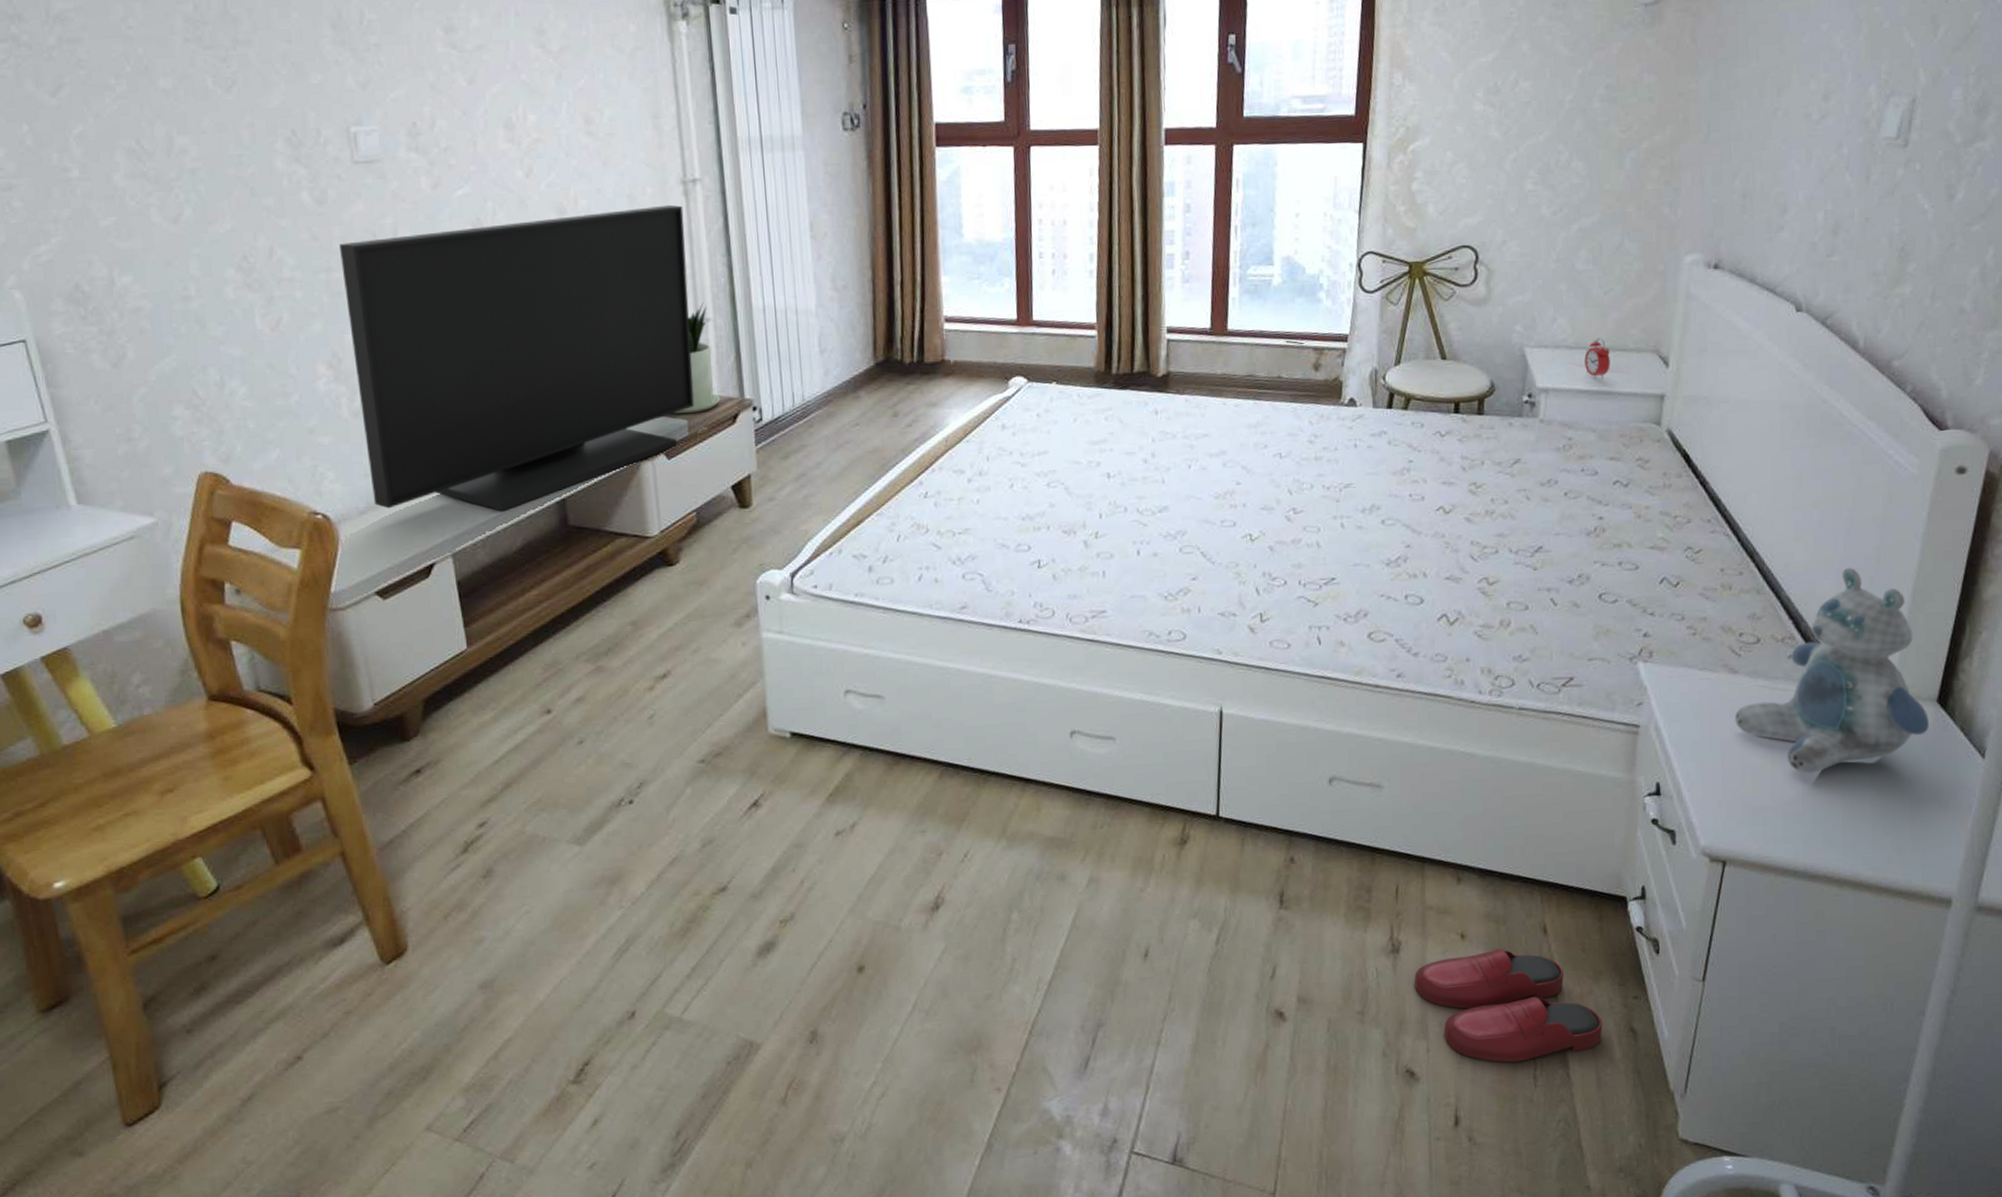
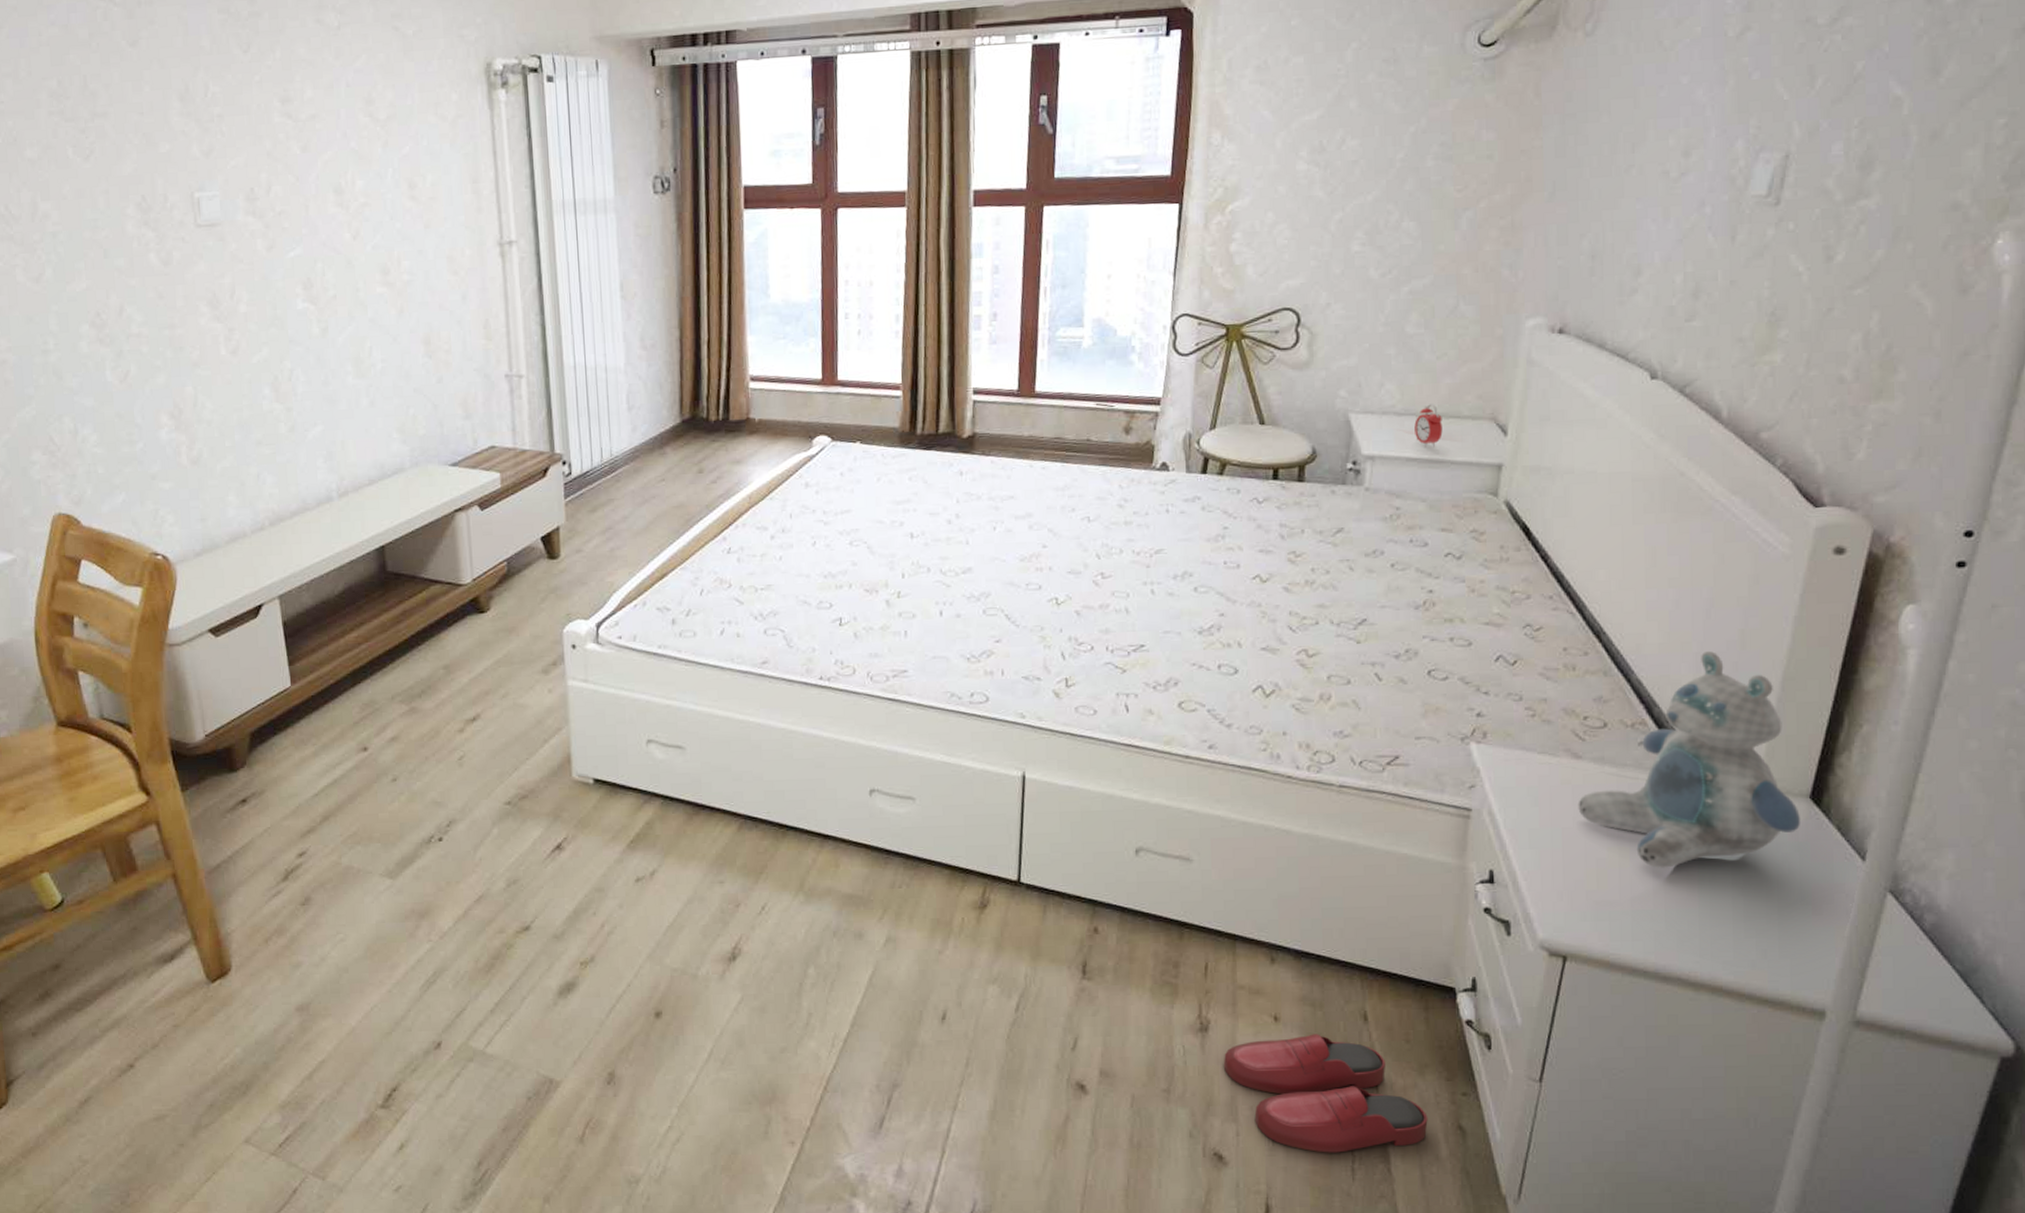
television: present [339,204,694,512] -> none [182,265,507,557]
planter: present [674,303,721,414] -> none [488,360,532,467]

